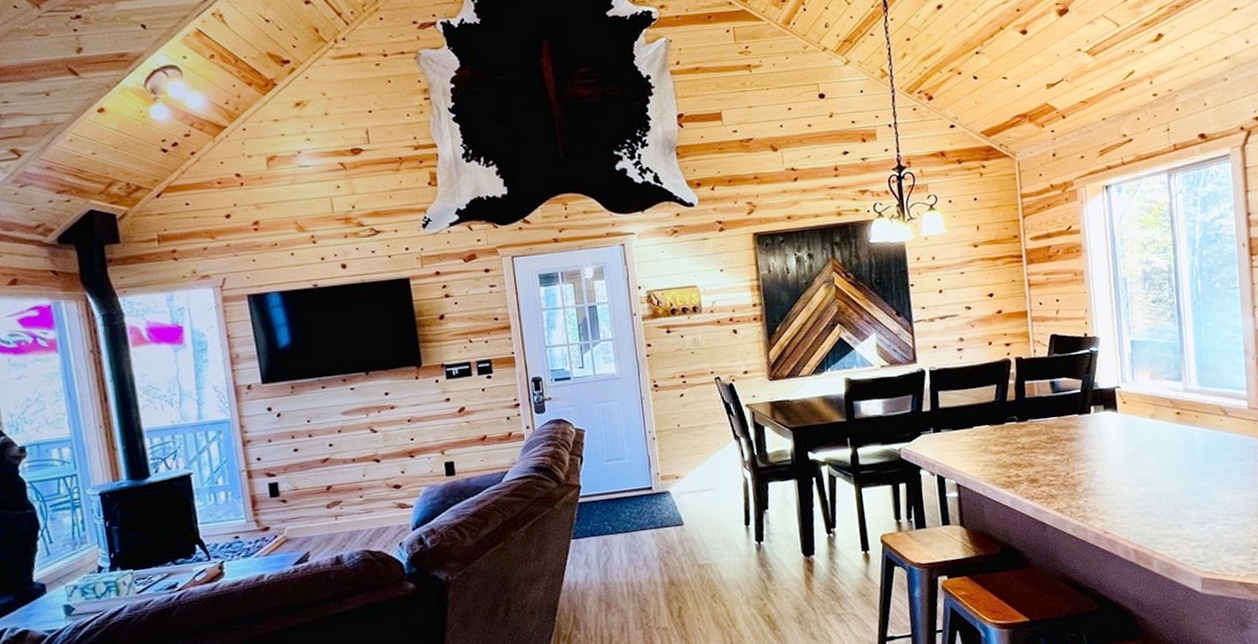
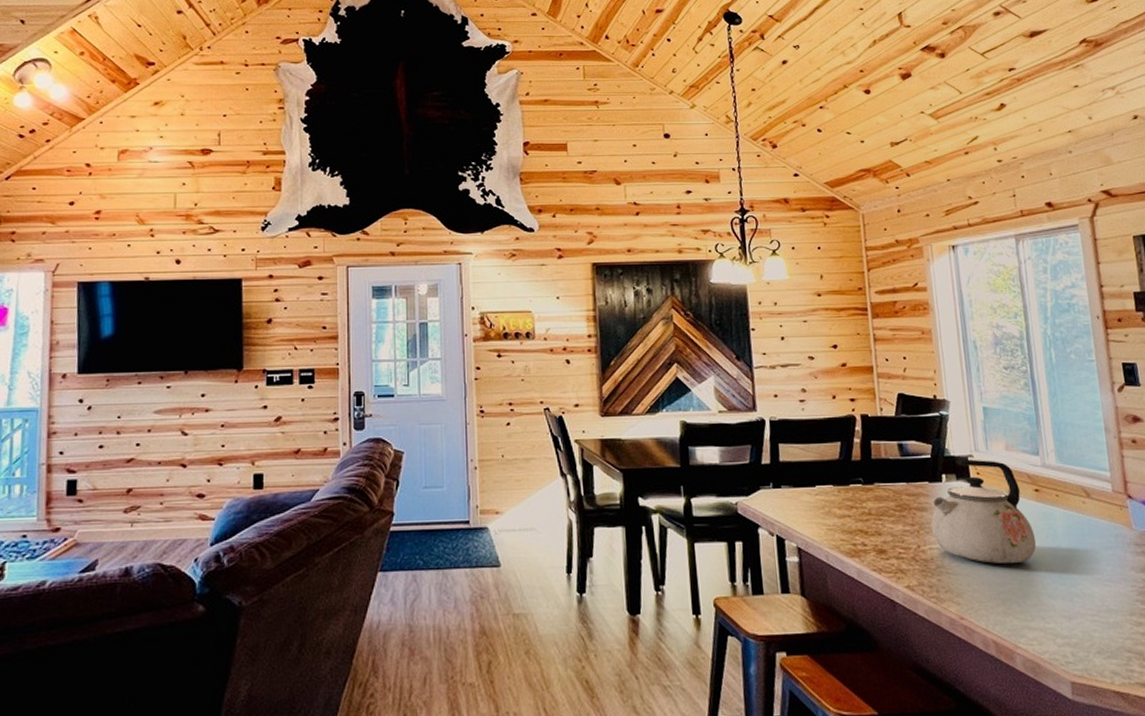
kettle: none [1080,389,1176,483] -> present [931,459,1037,564]

